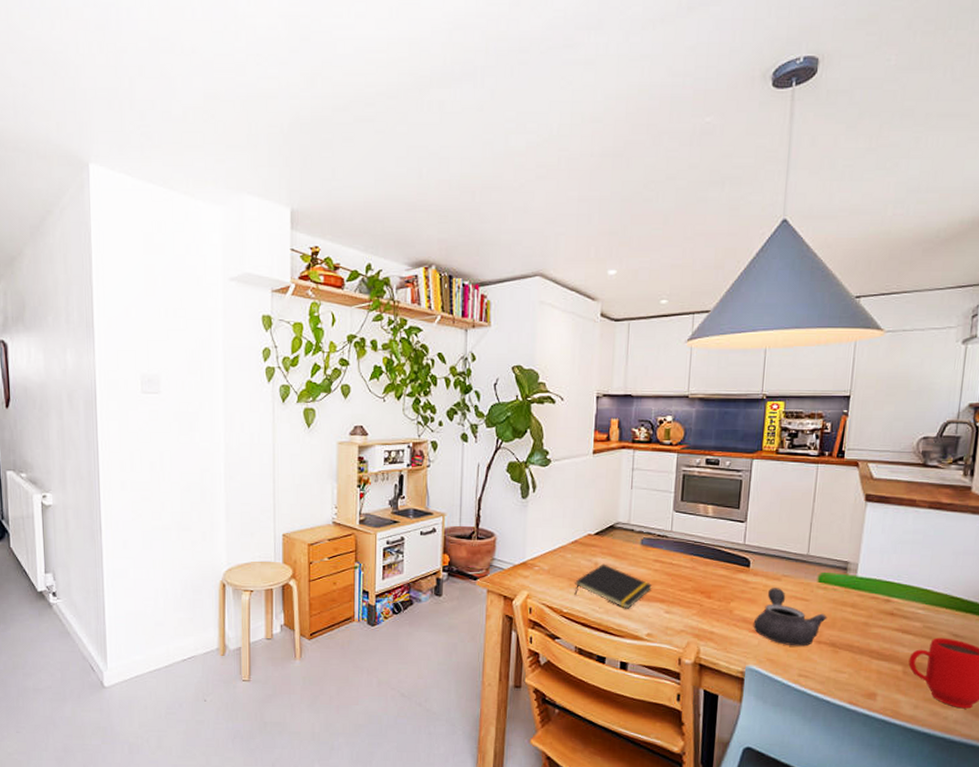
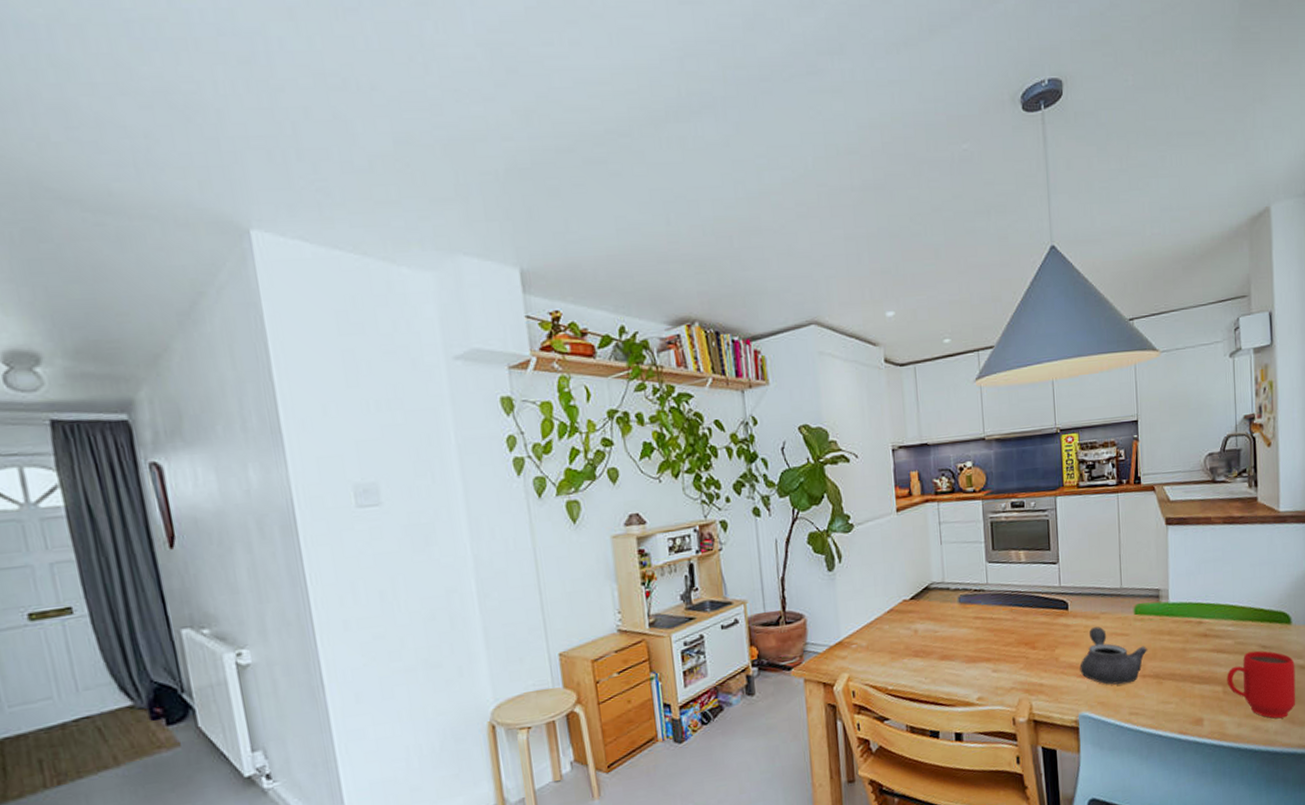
notepad: present [574,564,652,609] -> none [896,629,976,675]

